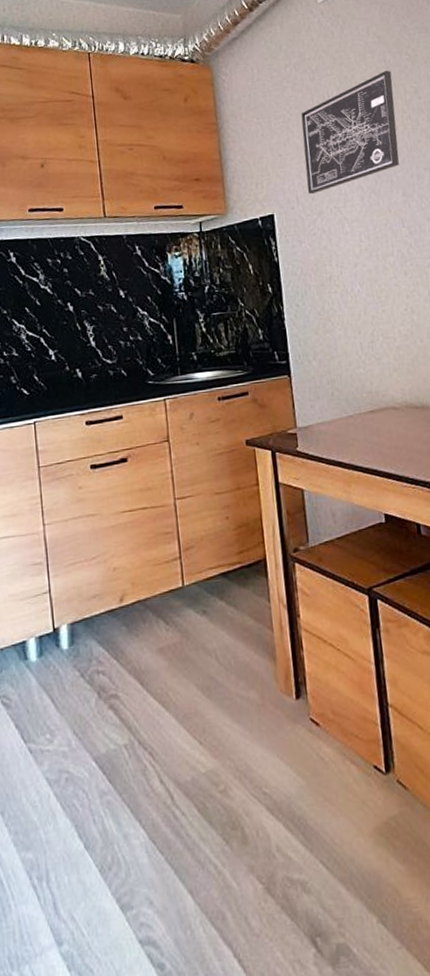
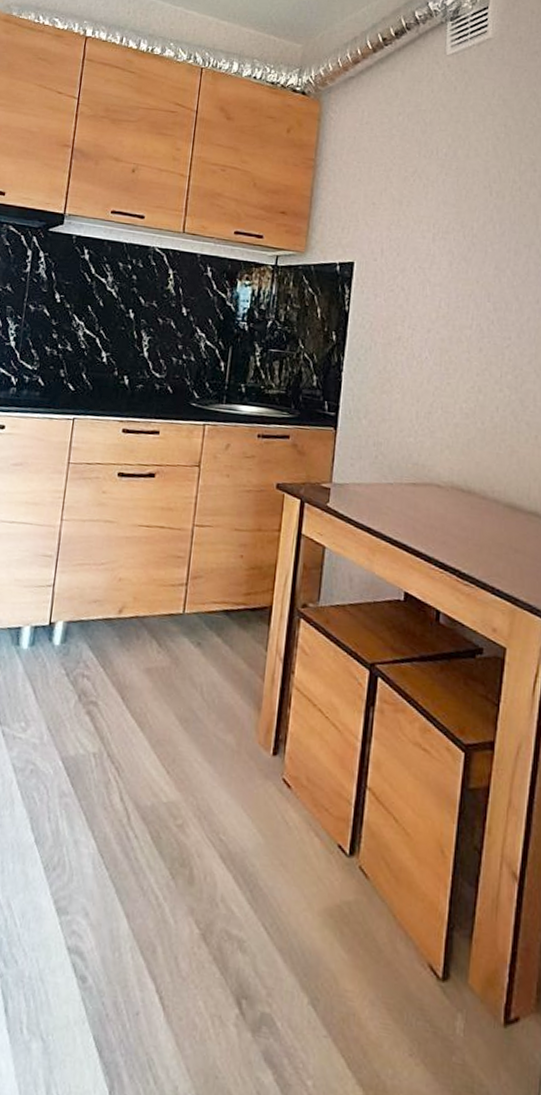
wall art: present [301,70,399,195] -> none [394,135,510,250]

